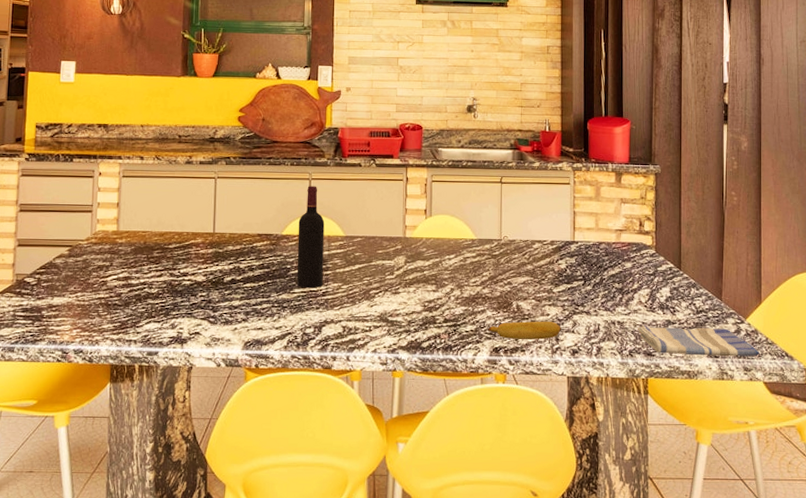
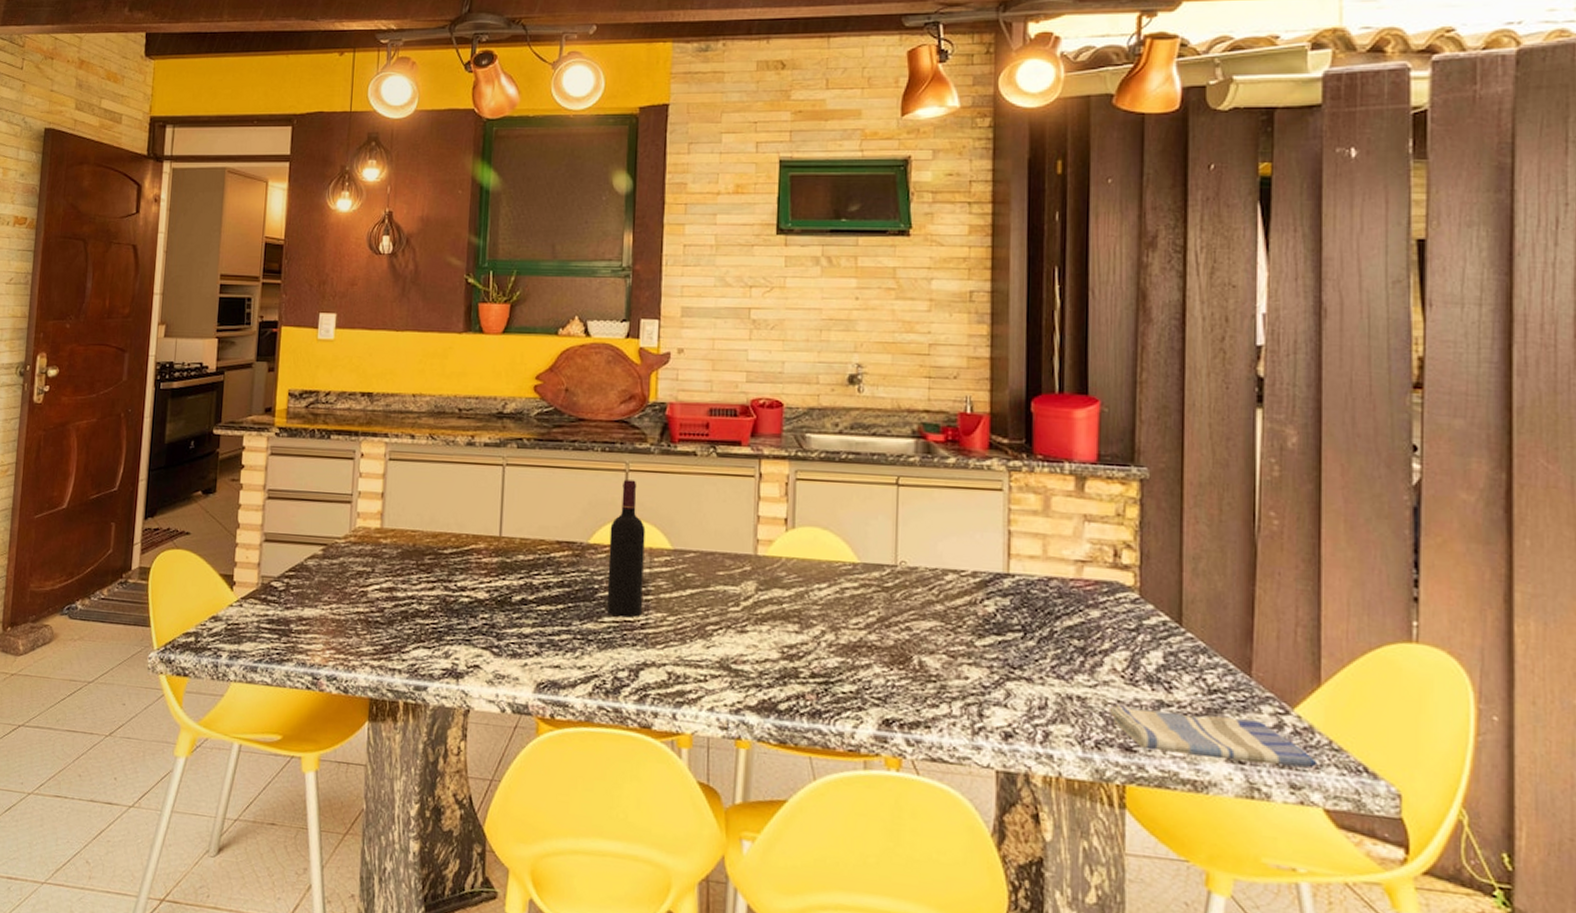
banana: present [488,321,561,340] -> none [875,684,987,714]

